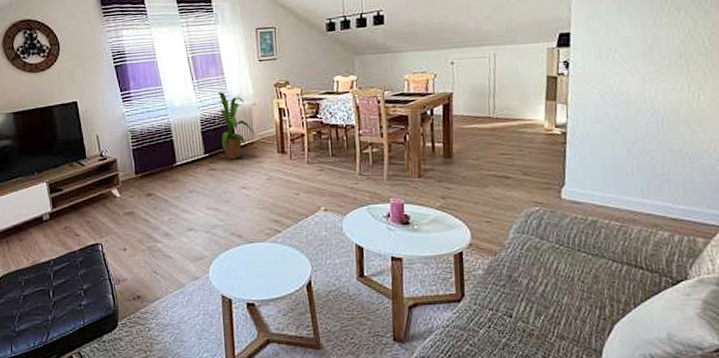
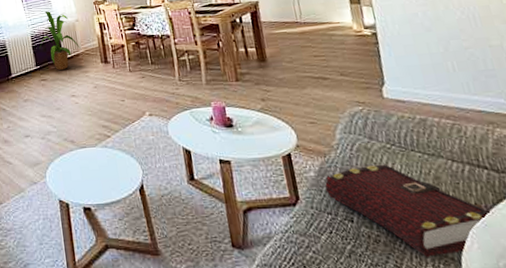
book: none [491,263,639,349] -> present [325,164,493,257]

